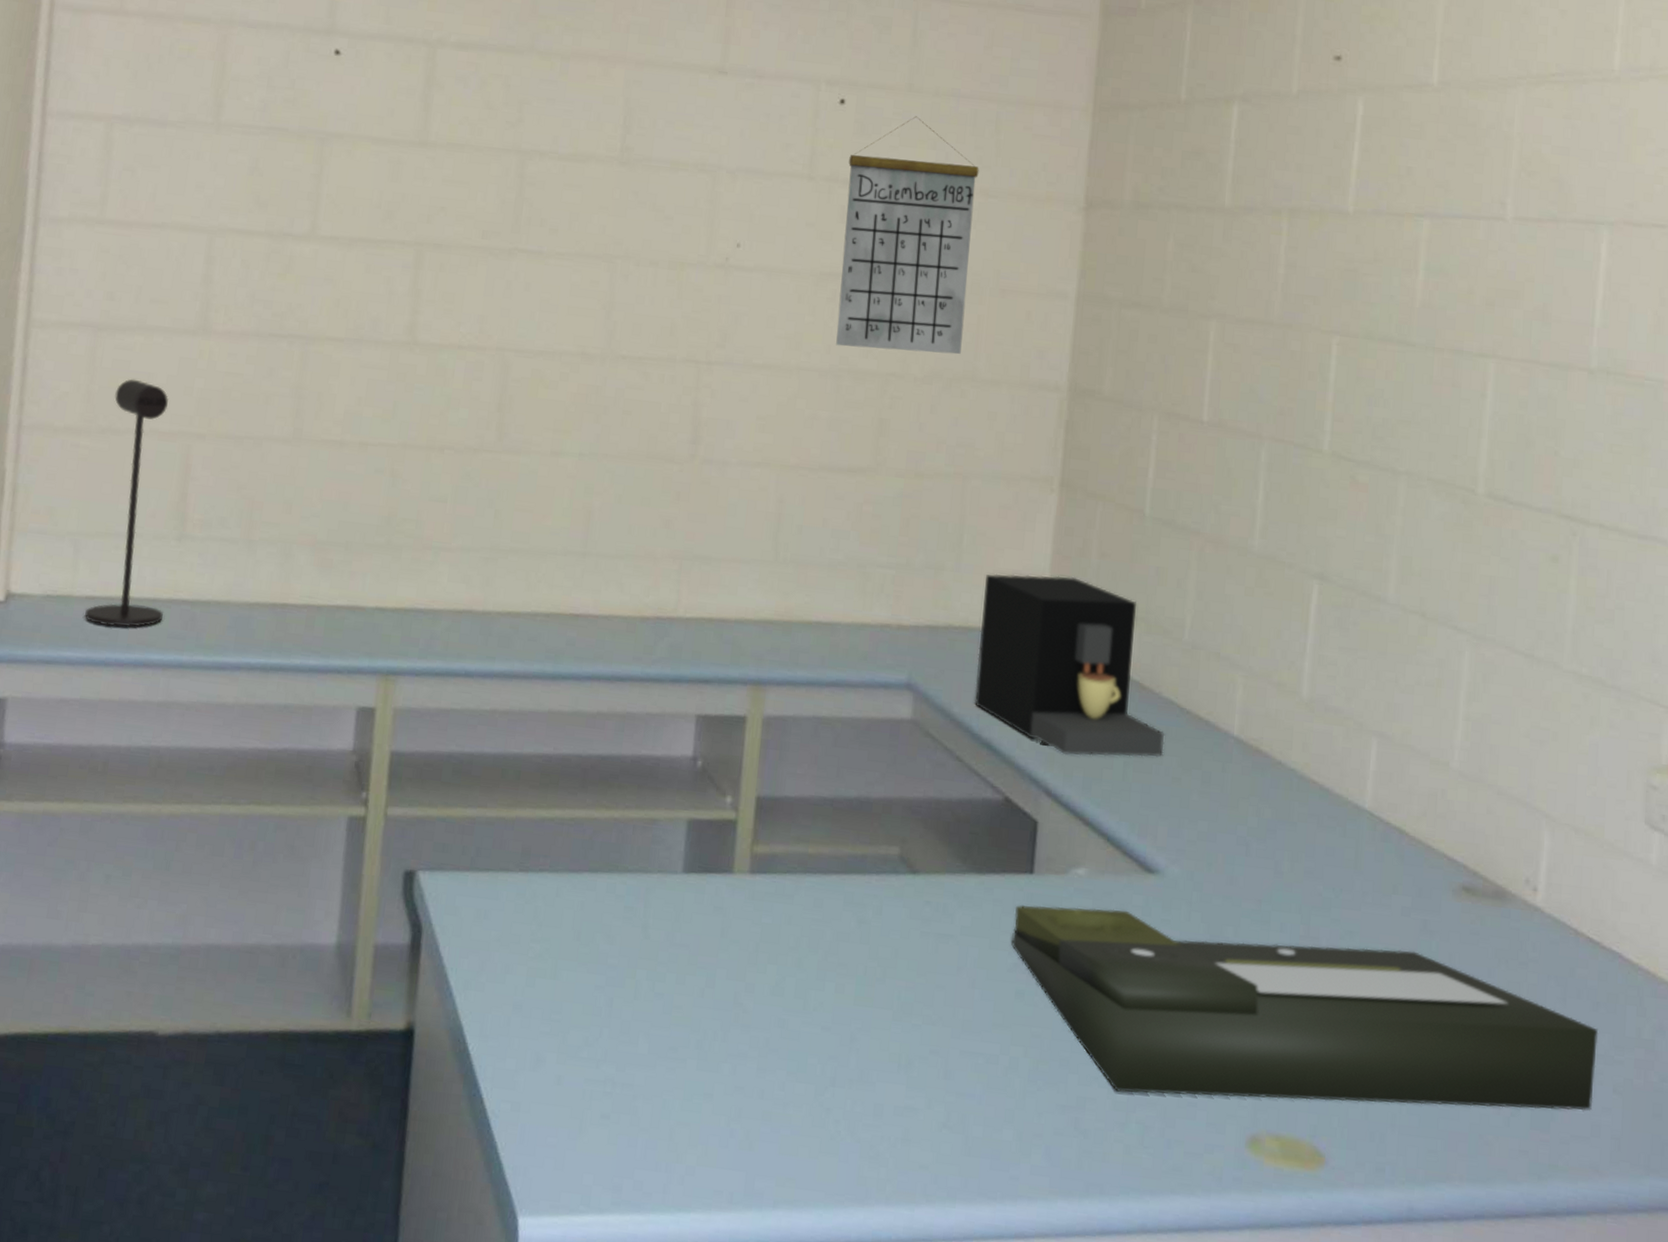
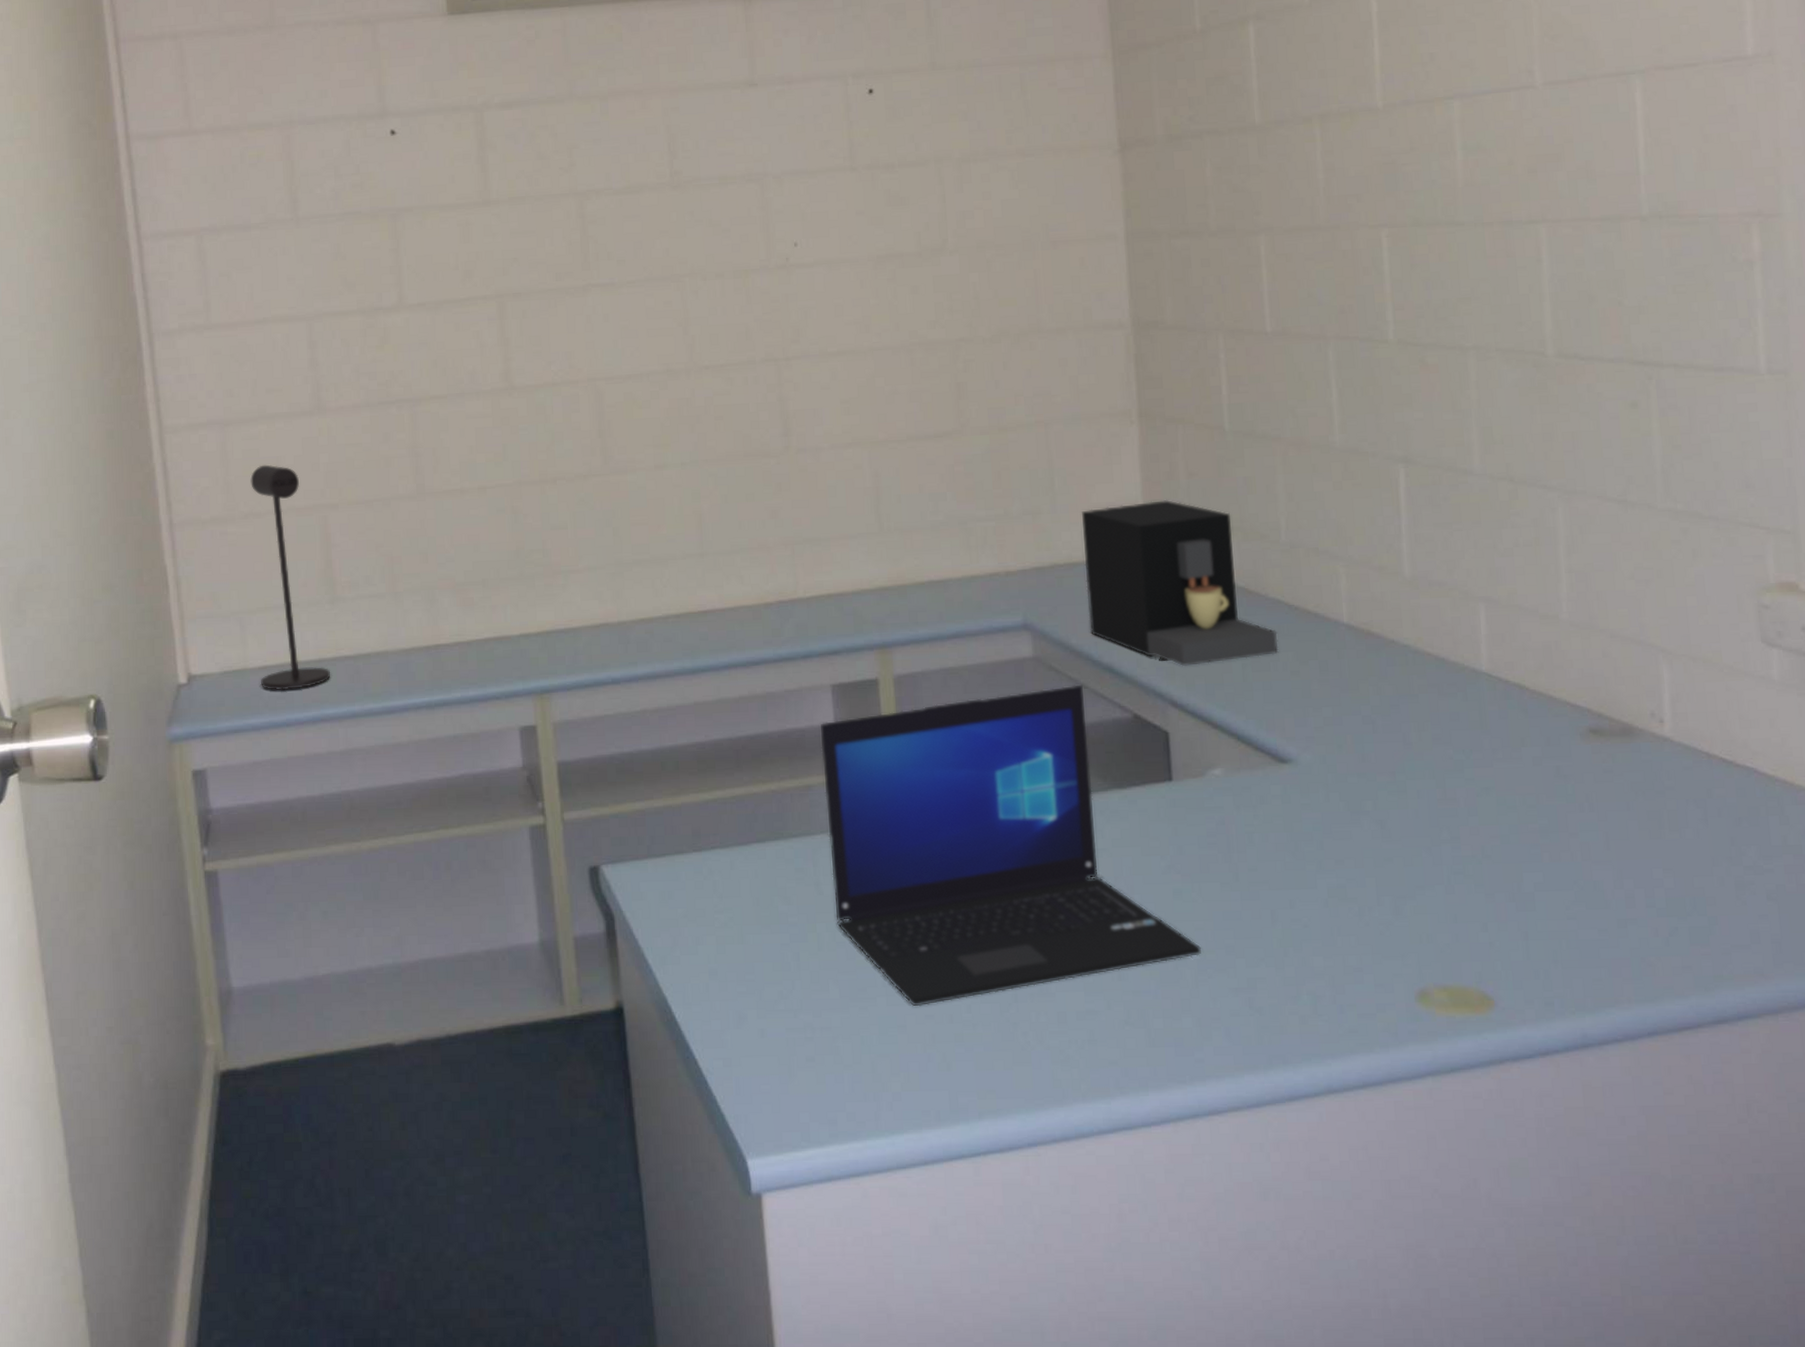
laptop: none [658,753,1036,1076] -> present [821,684,1202,1007]
calendar: present [836,116,979,355] -> none [886,92,1023,322]
document tray: present [1011,904,1599,1111] -> none [1161,797,1749,970]

